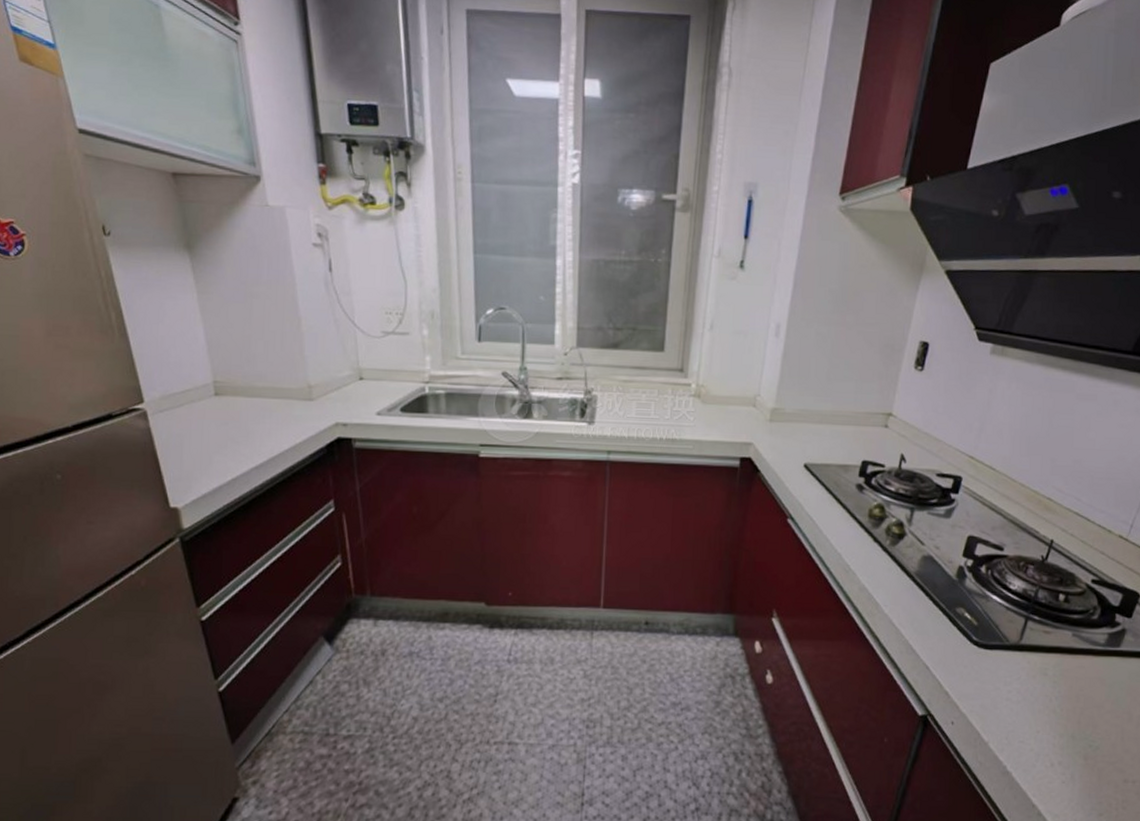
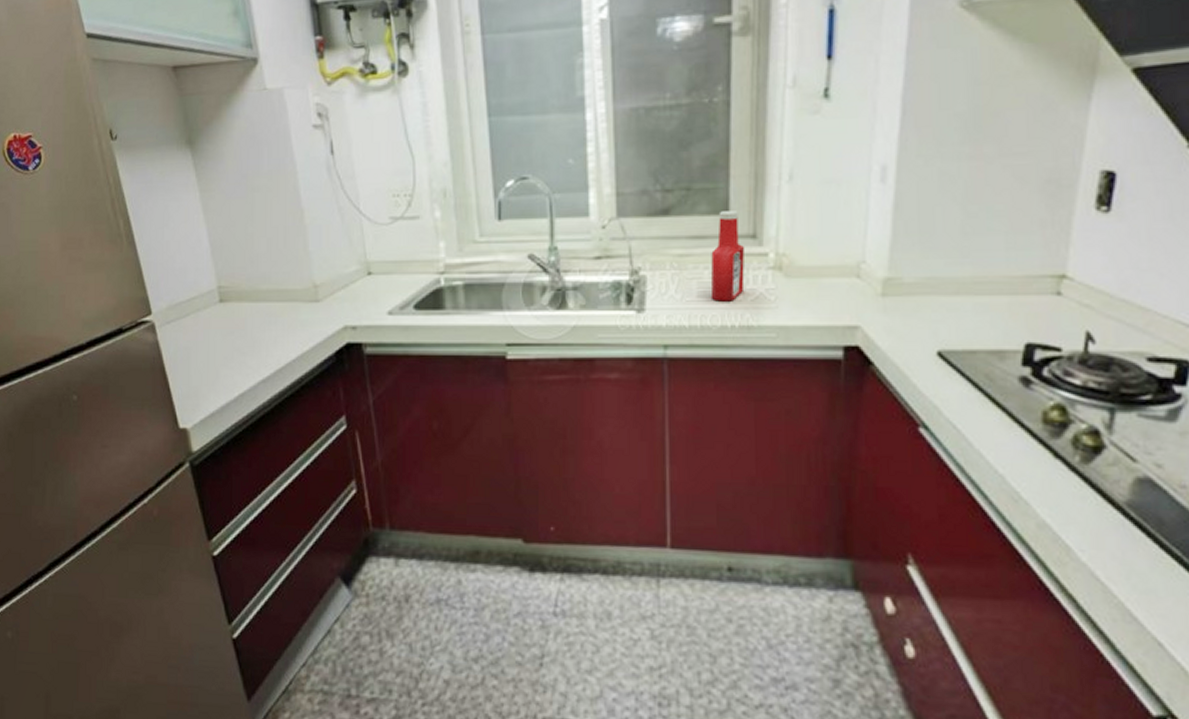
ketchup bottle: none [646,349,675,420] -> present [710,211,745,302]

